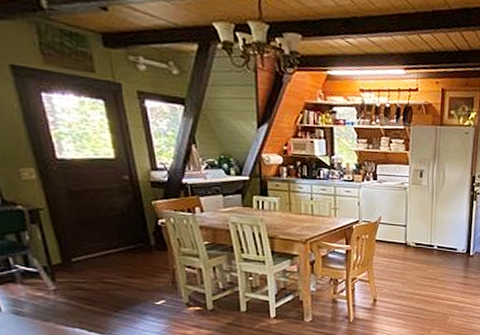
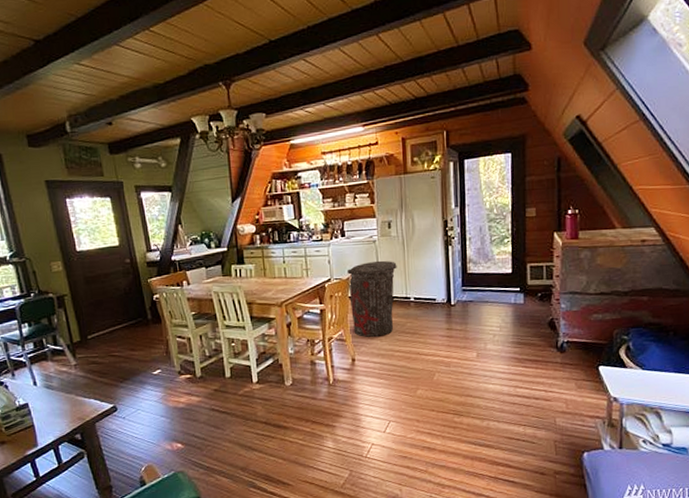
trash can: none [376,207,425,280] -> present [347,260,397,337]

